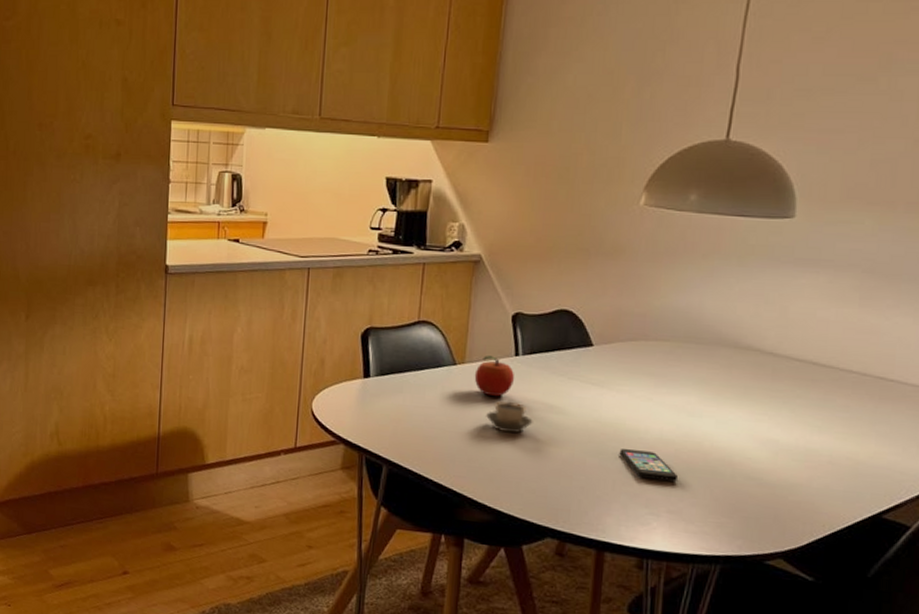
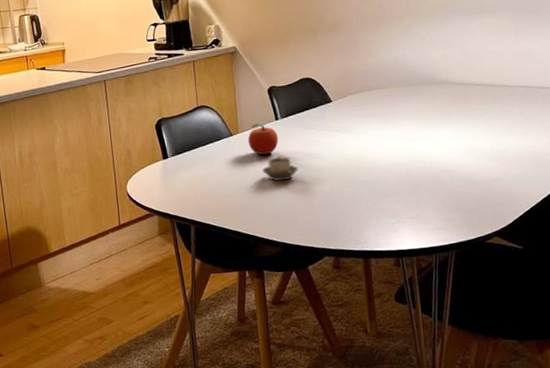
smartphone: present [619,449,678,482] -> none [366,174,412,196]

